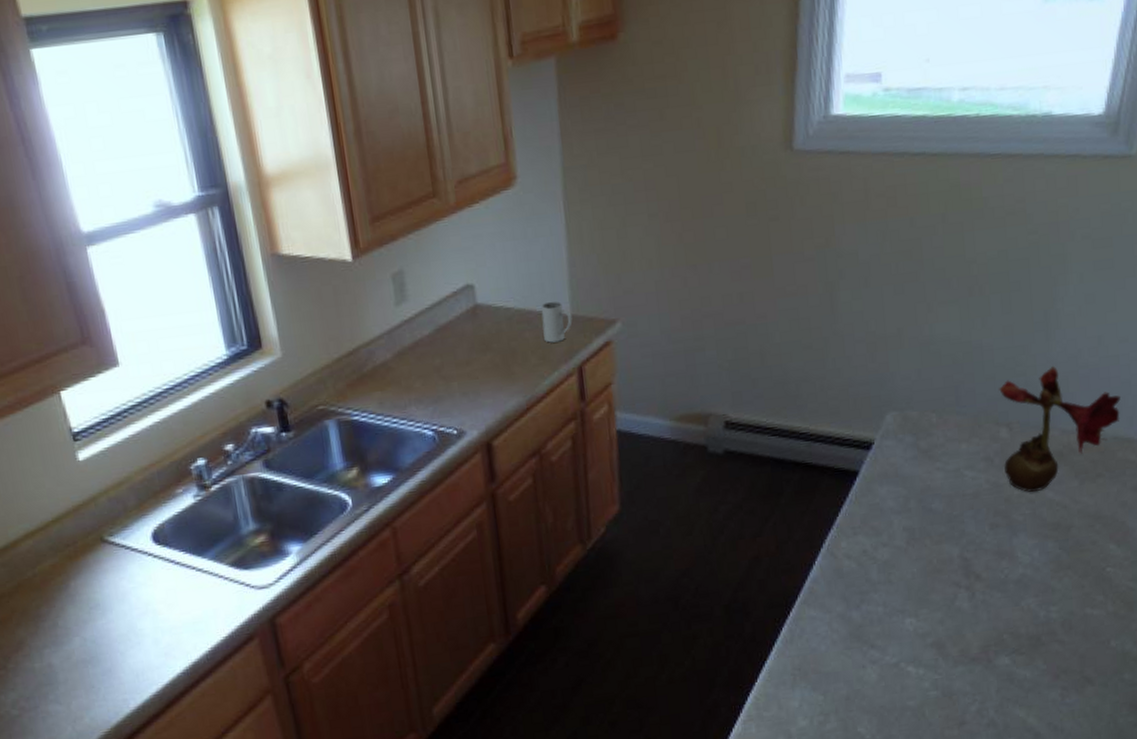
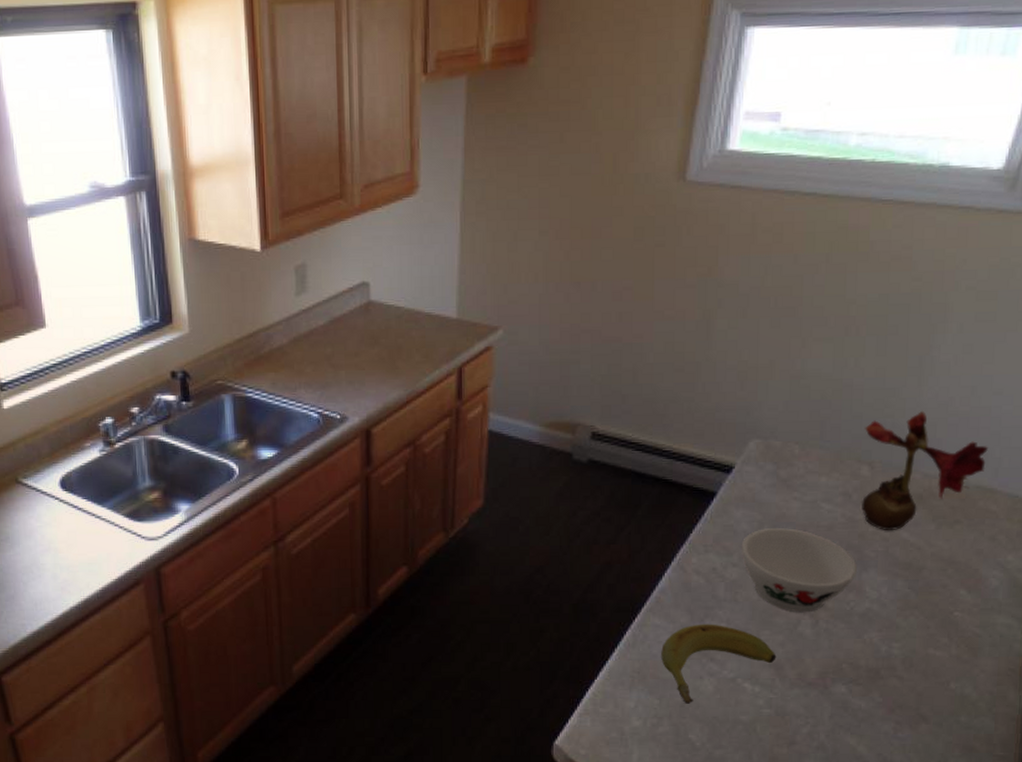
mug: present [541,301,573,343] -> none [429,304,457,343]
banana: none [820,609,937,696] -> present [661,624,777,704]
bowl: none [889,500,1008,587] -> present [741,527,858,613]

